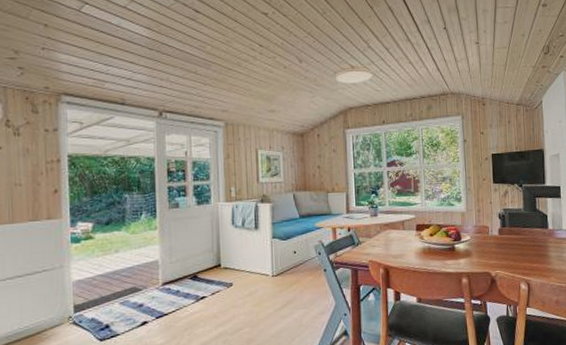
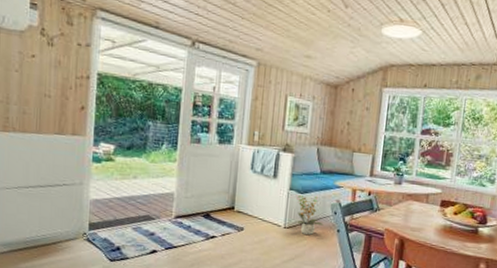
potted plant: none [279,240,310,279] -> present [295,195,324,235]

